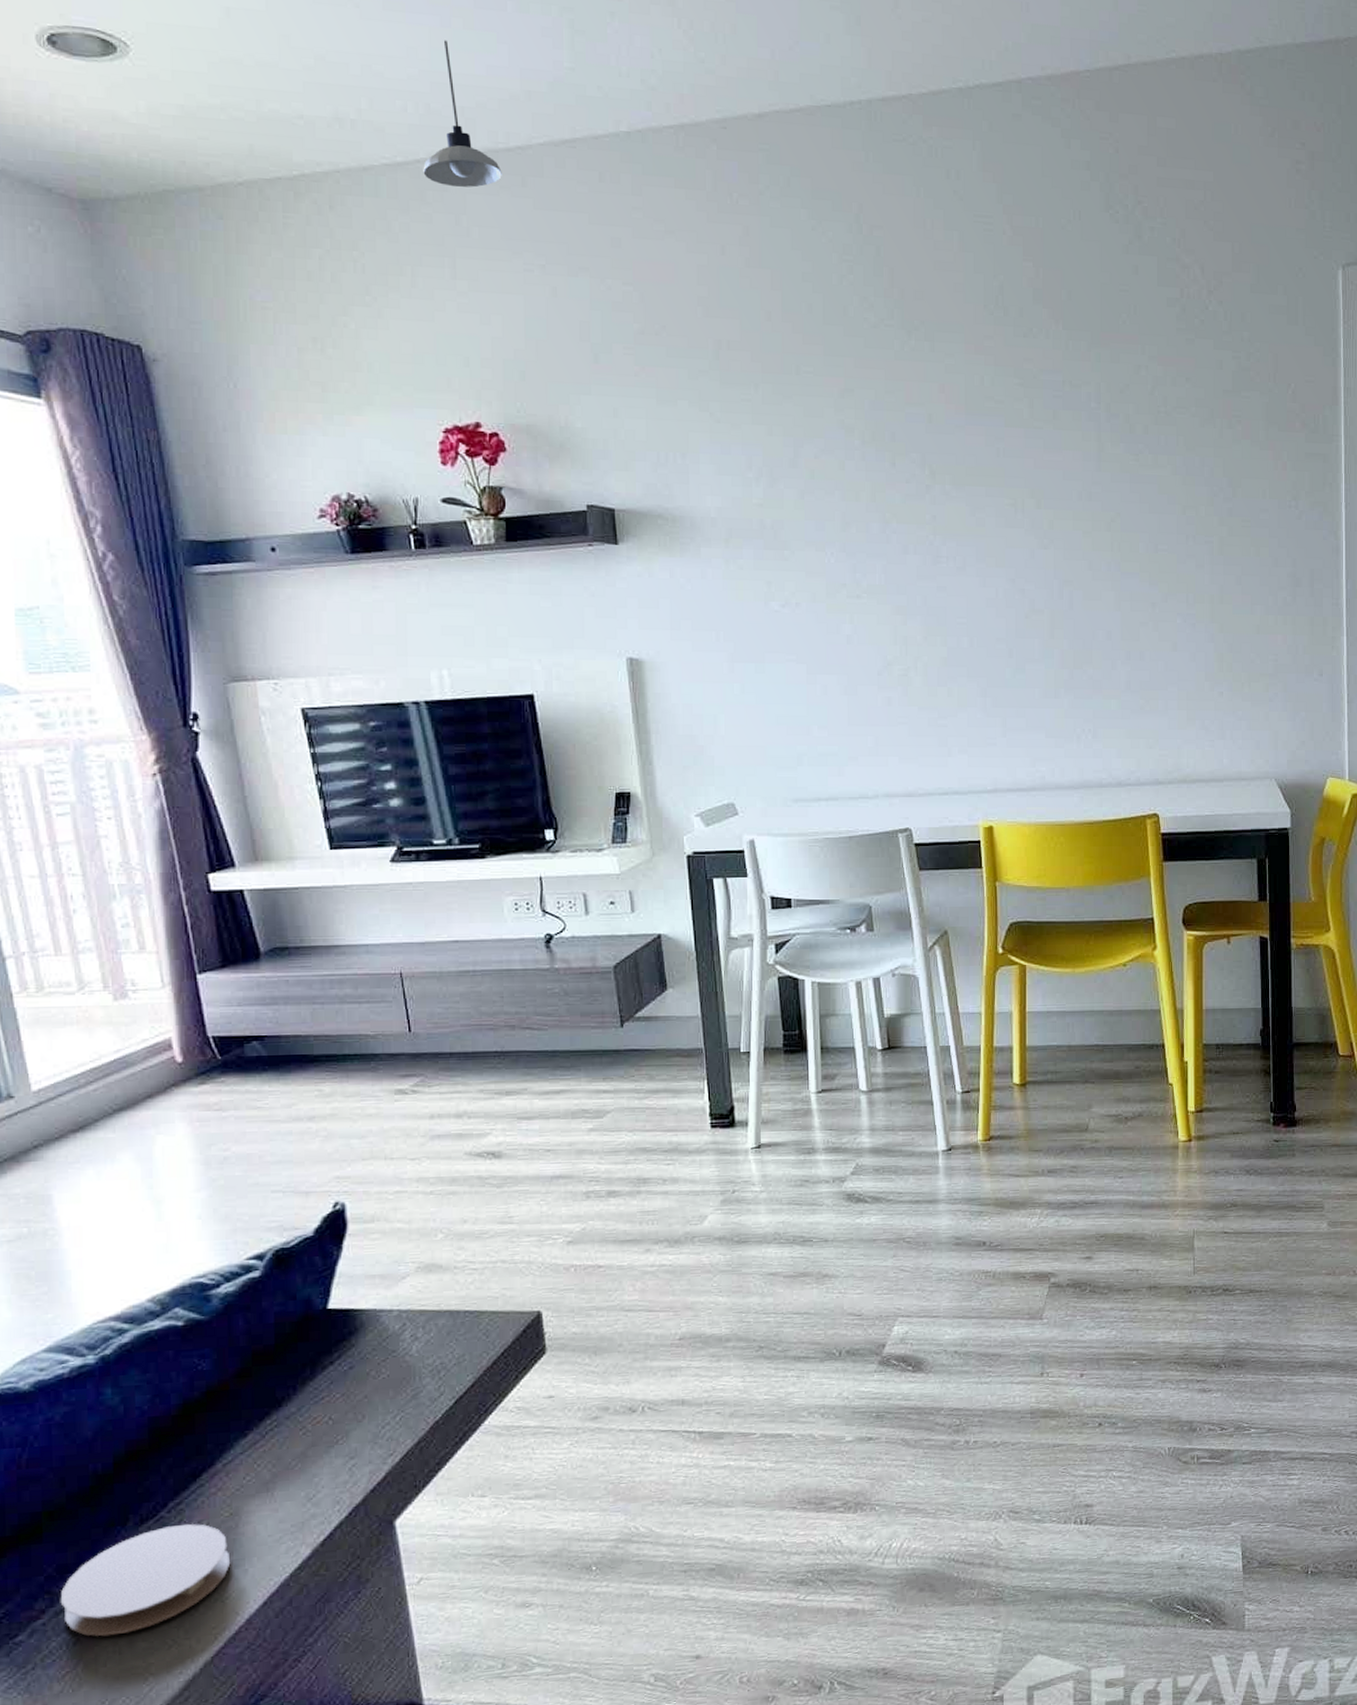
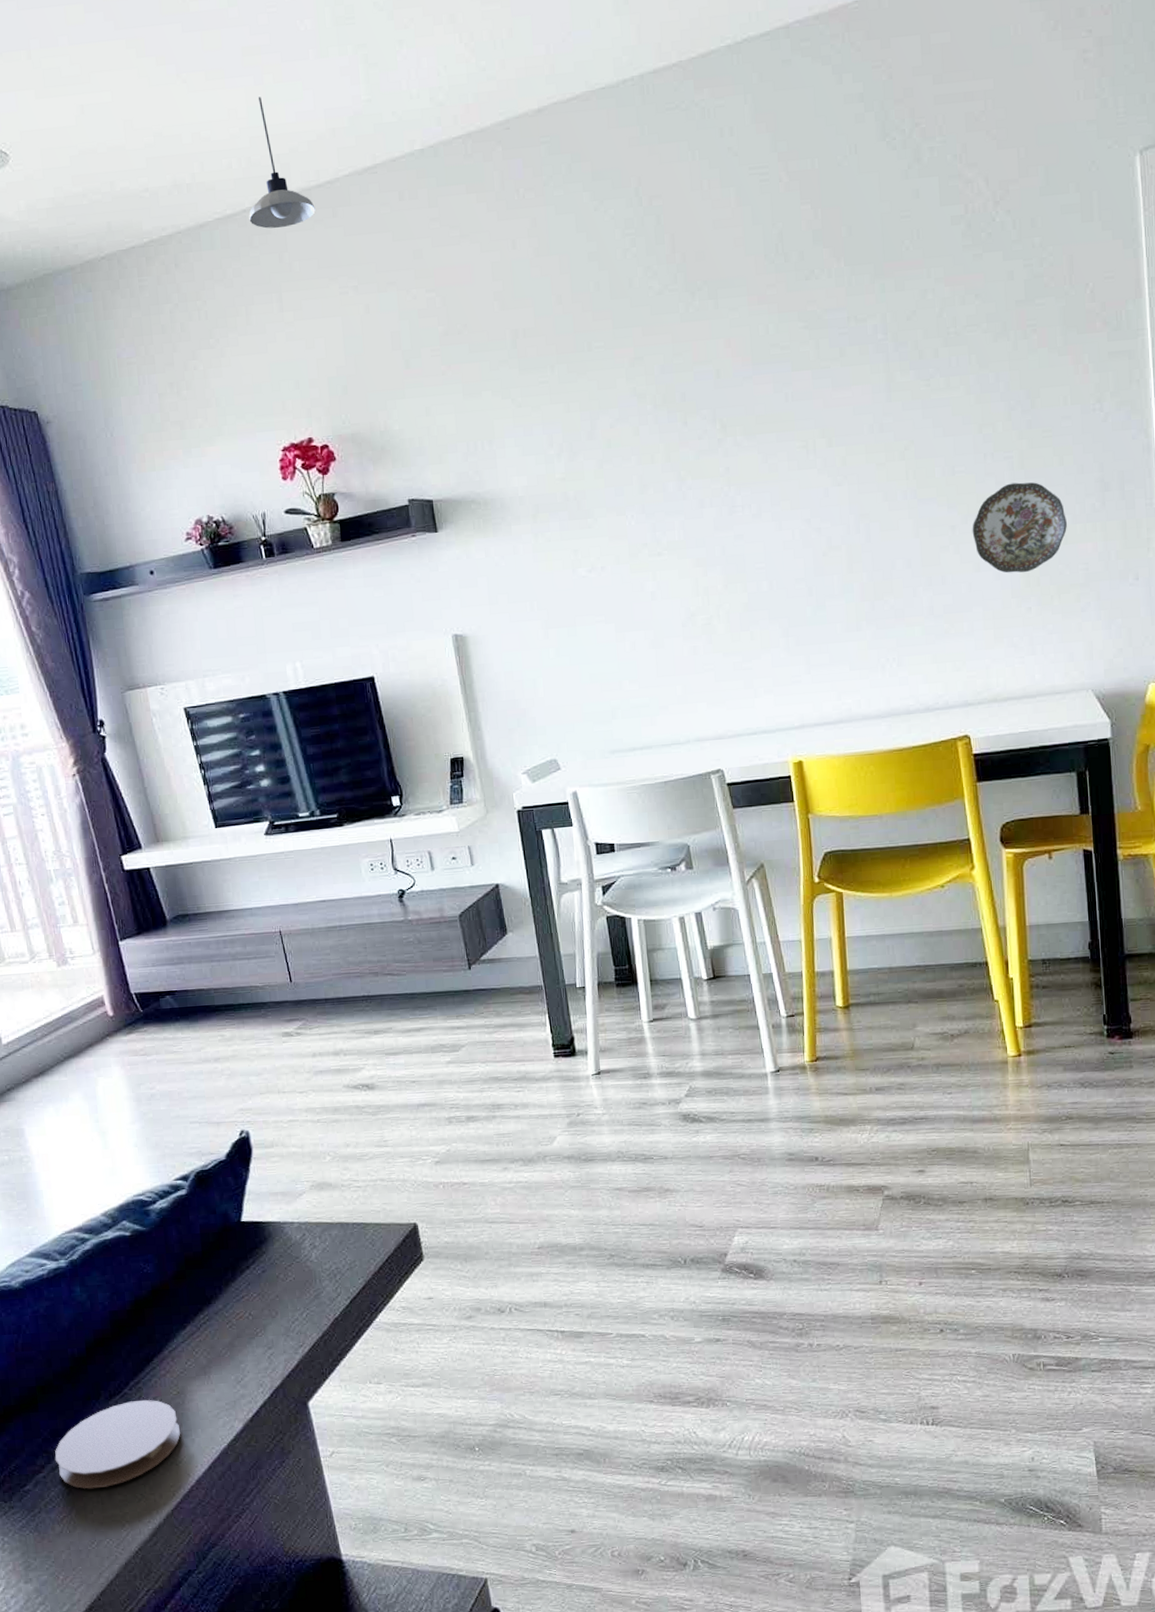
decorative plate: none [1171,567,1260,657] -> present [972,482,1067,573]

